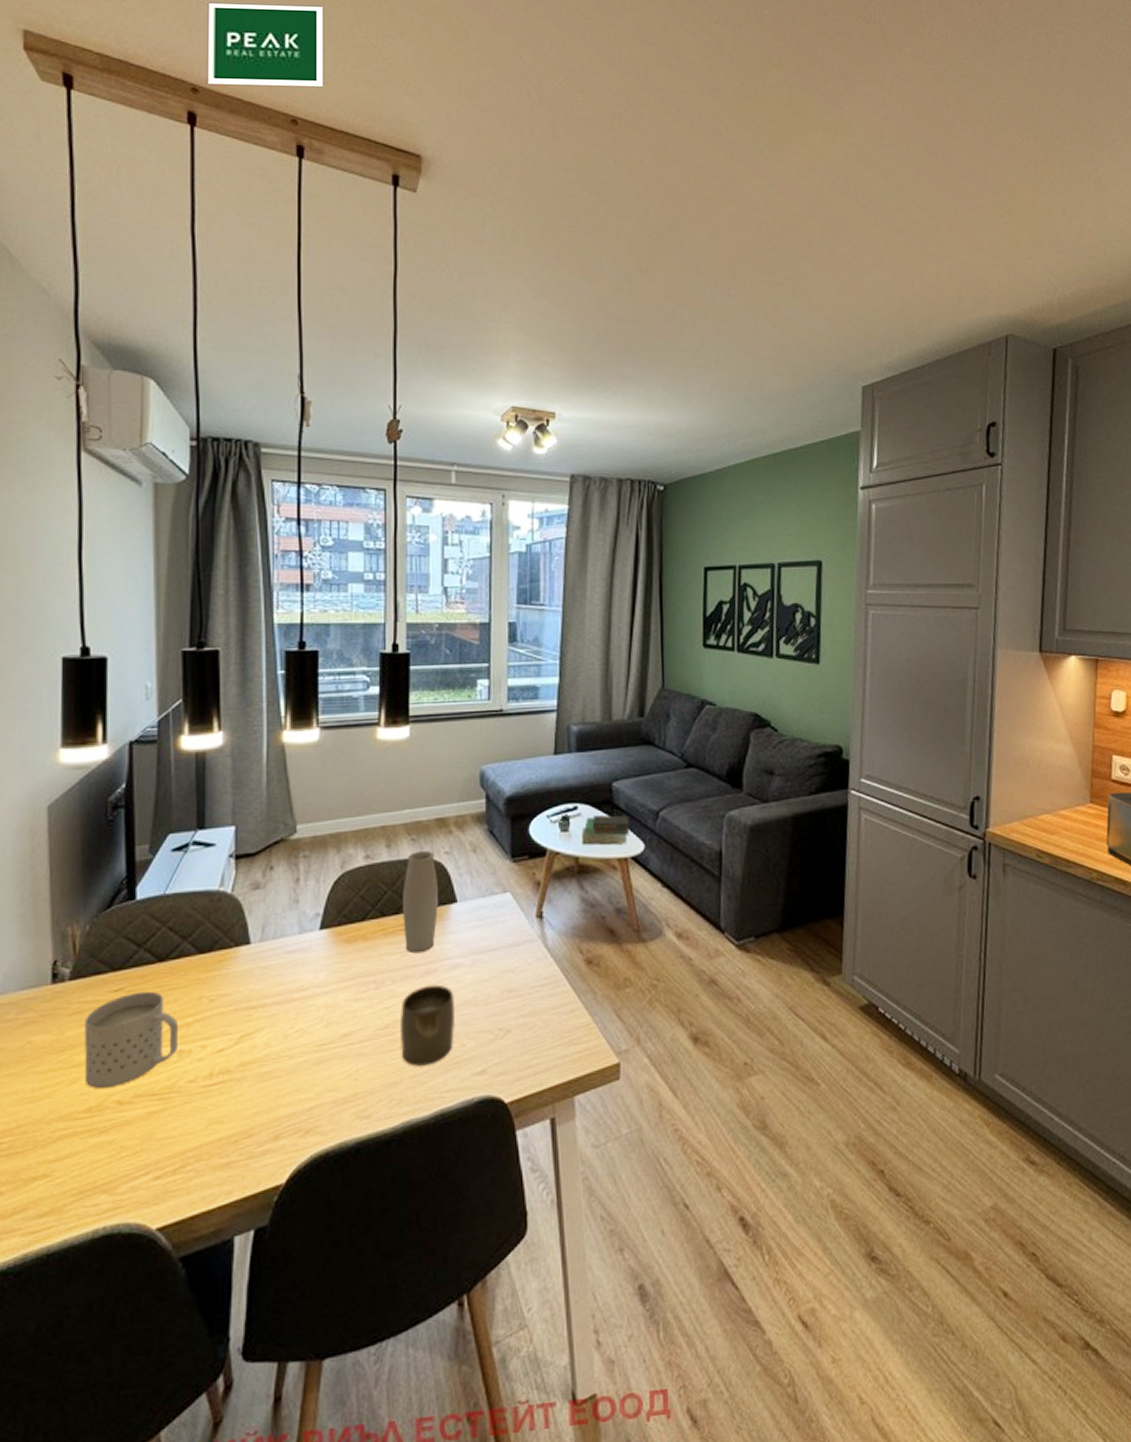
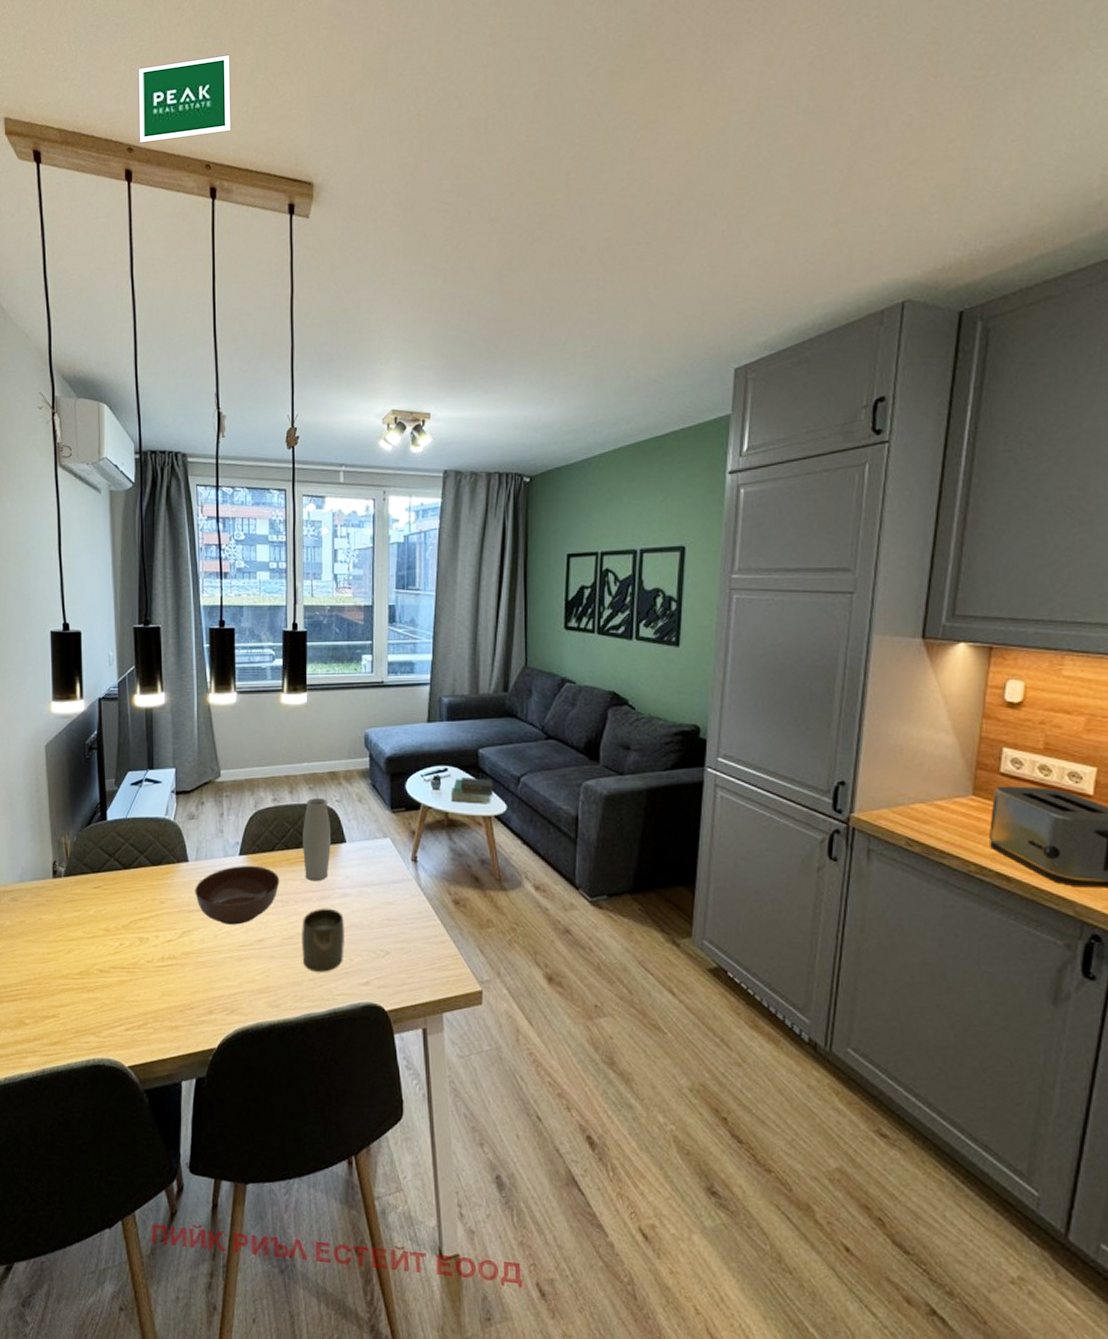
mug: present [84,991,179,1089] -> none [76,890,140,960]
bowl: none [258,940,373,1020] -> present [195,865,280,925]

